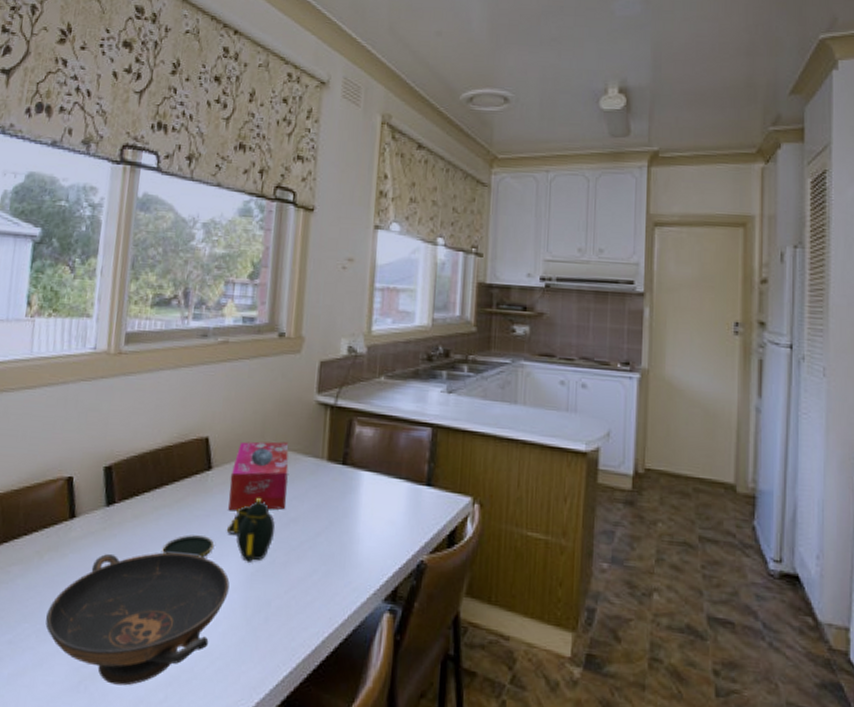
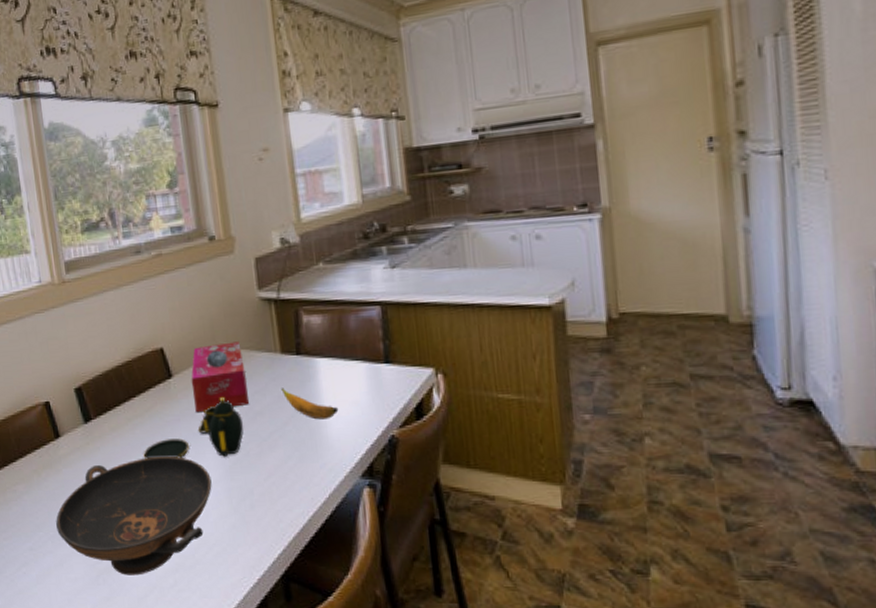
banana: none [320,496,374,536] -> present [281,388,339,420]

